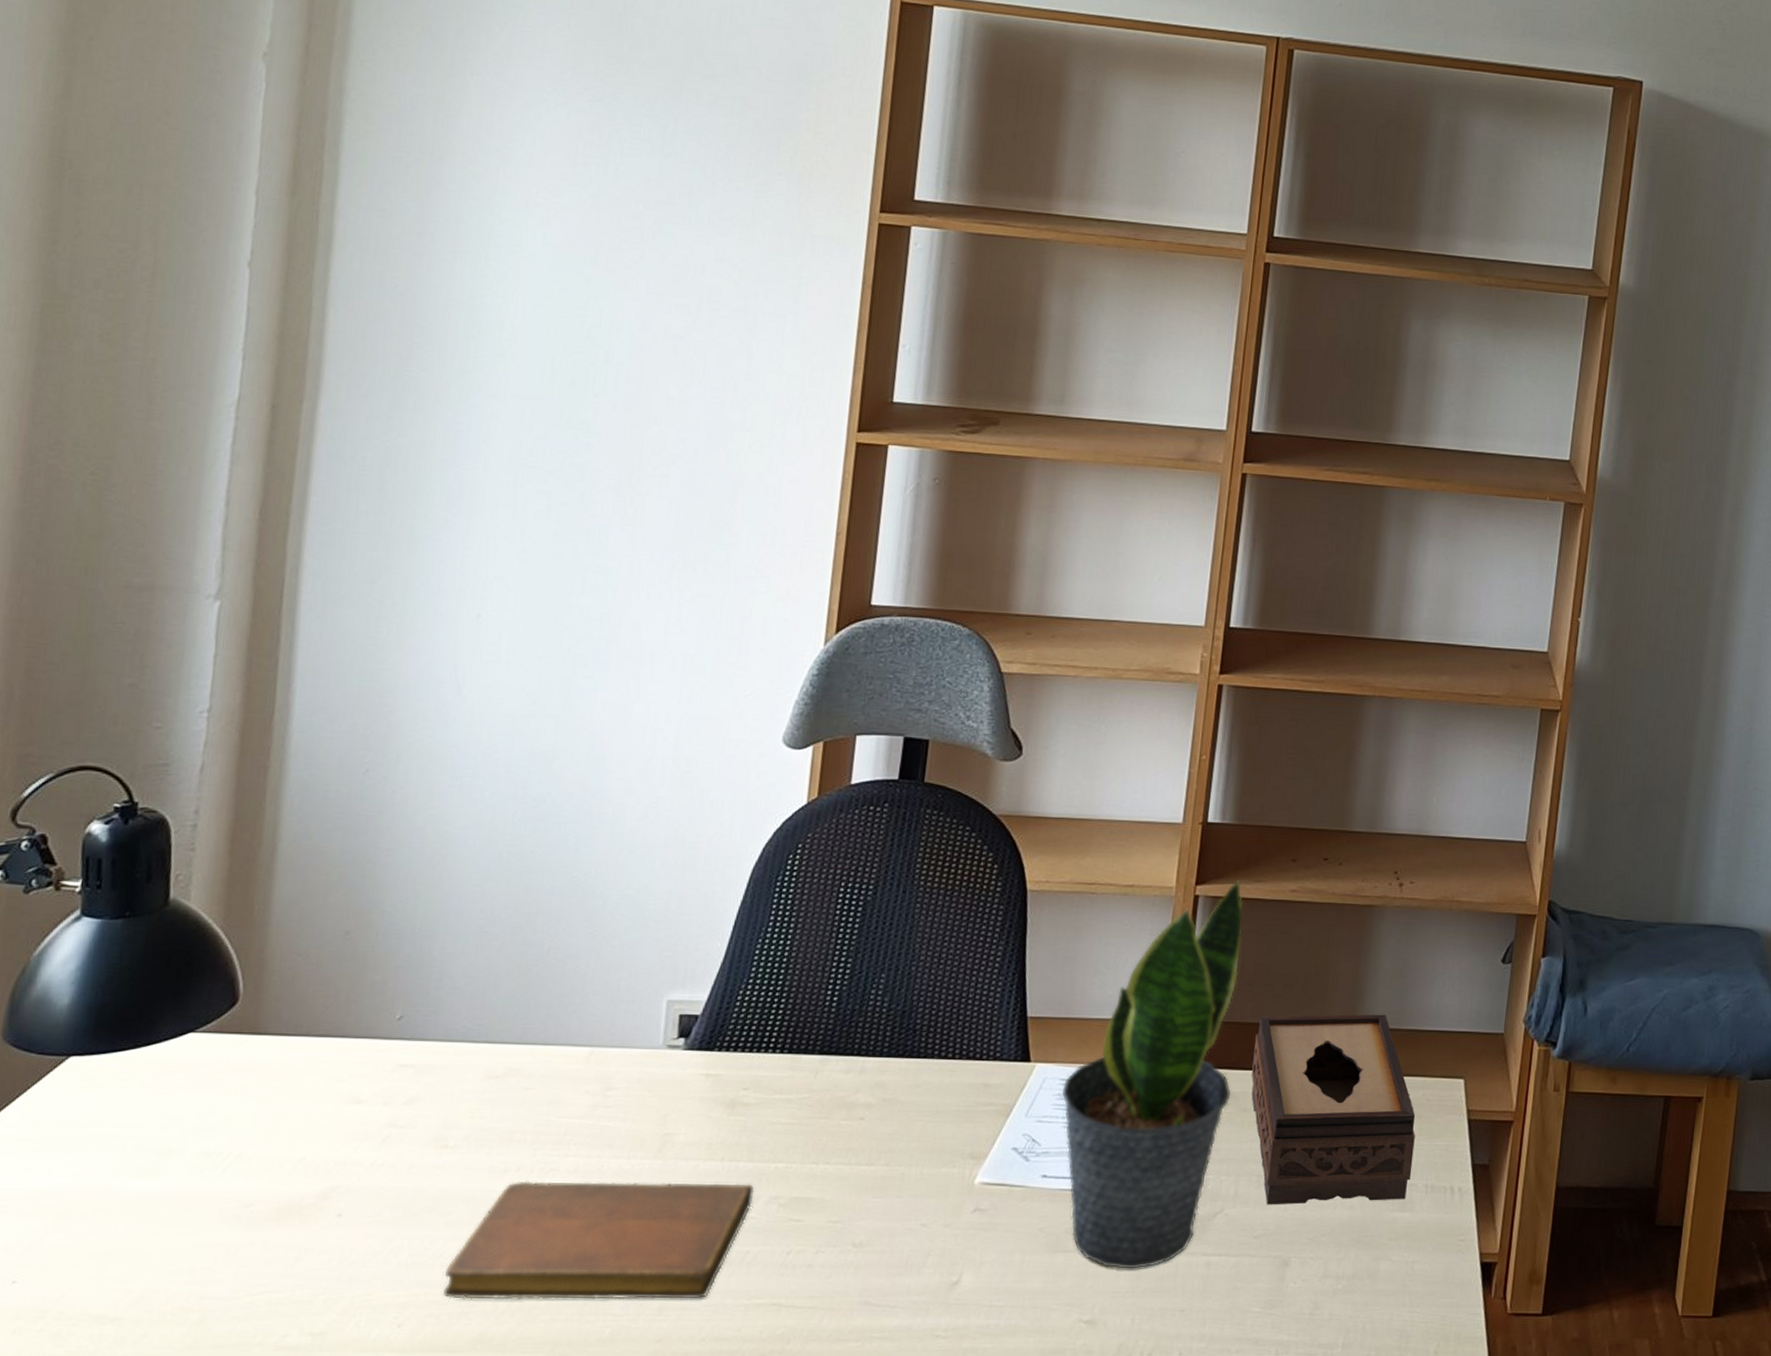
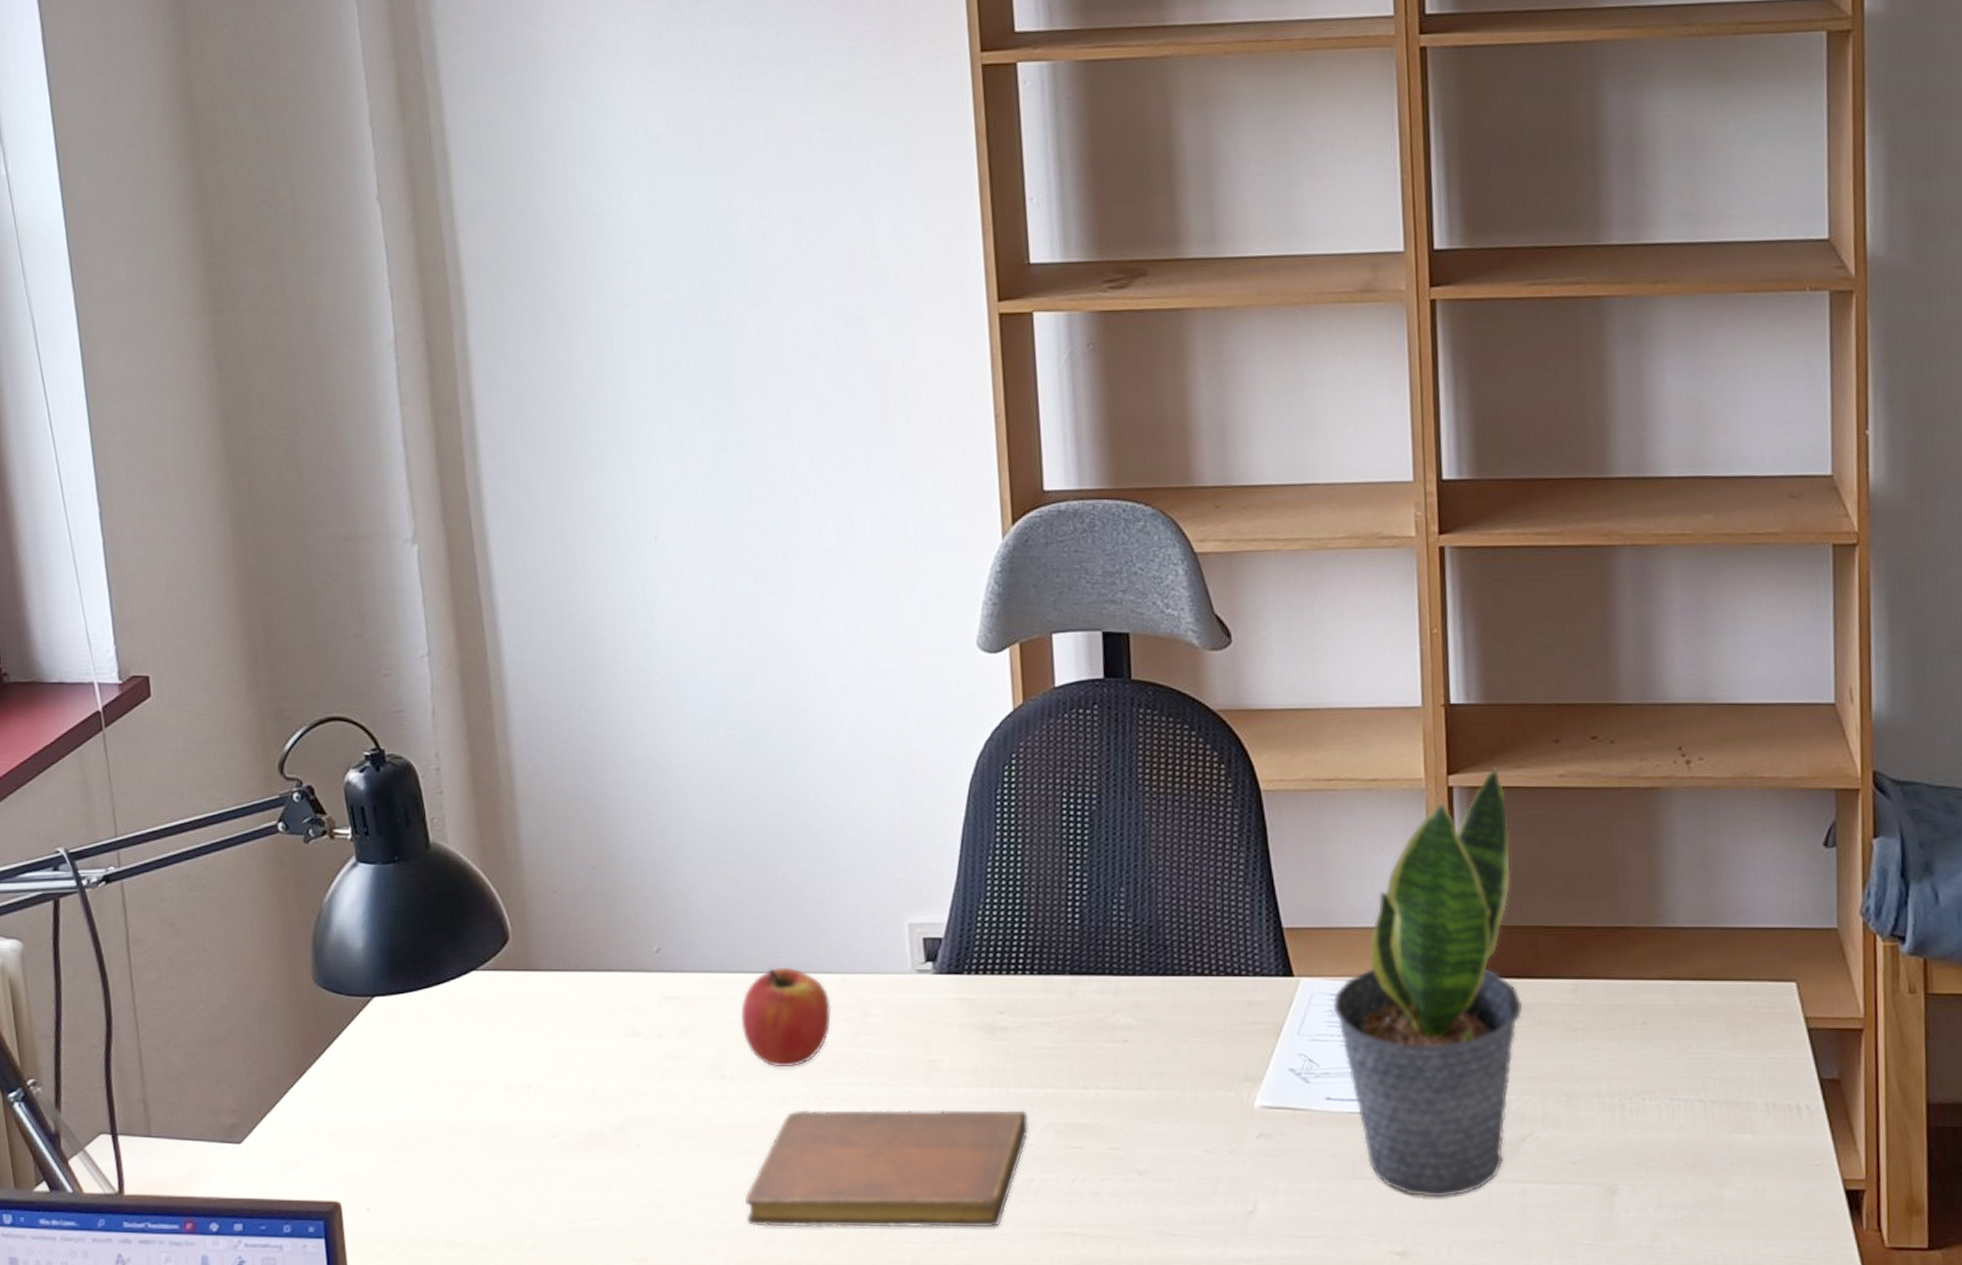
apple: none [475,1038,574,1139] -> present [740,967,832,1068]
tissue box: present [1251,1014,1415,1205] -> none [1541,911,1747,1127]

